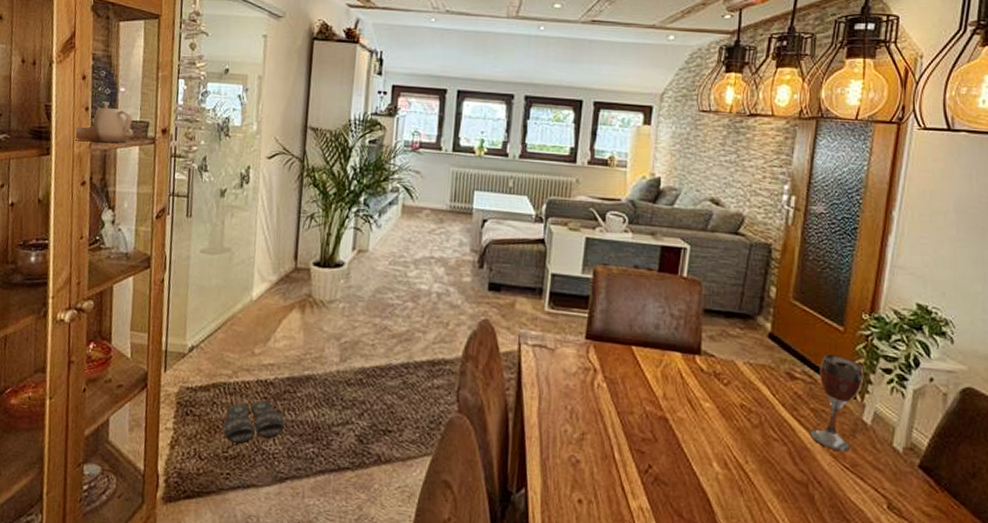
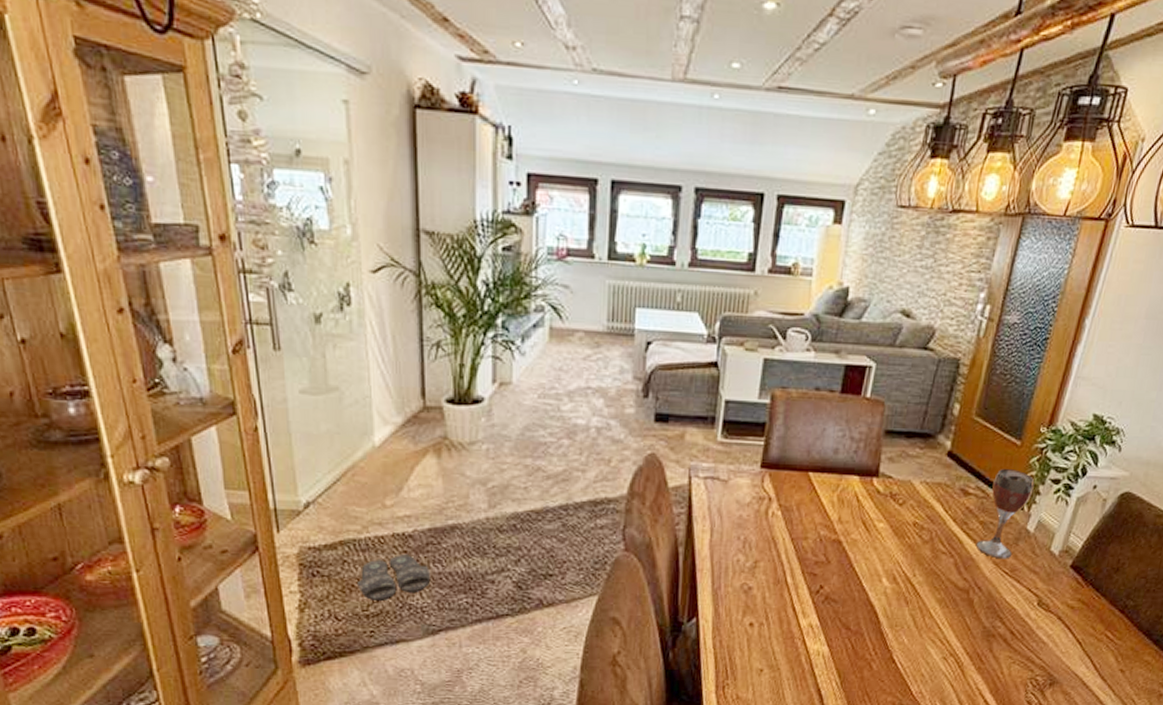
teapot: present [74,102,134,143] -> none [91,196,179,255]

